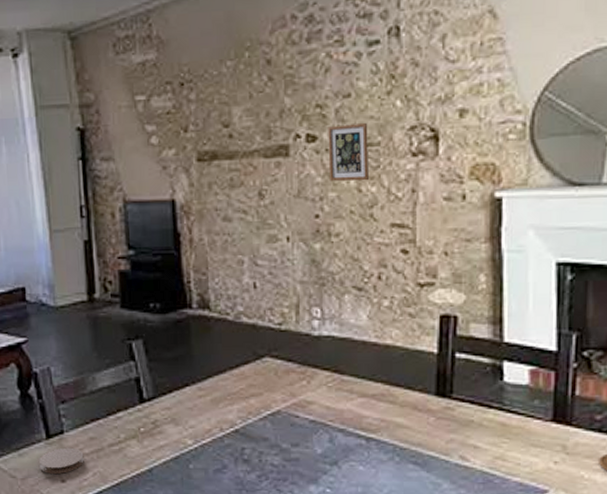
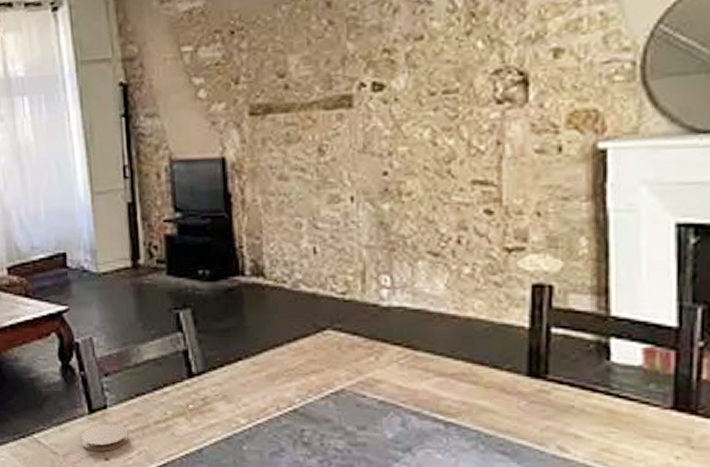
picture frame: present [328,123,368,182] -> none [397,68,445,134]

